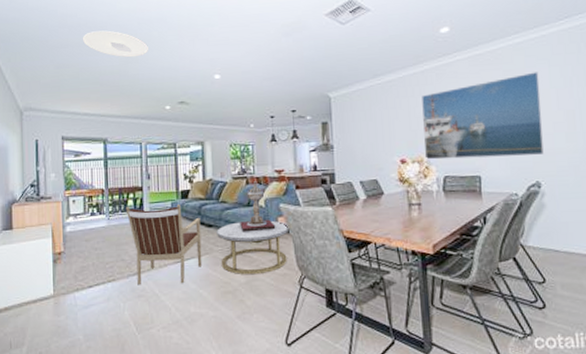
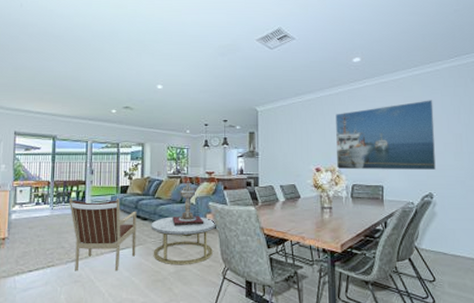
ceiling light: present [83,30,148,58] -> none [41,40,100,65]

